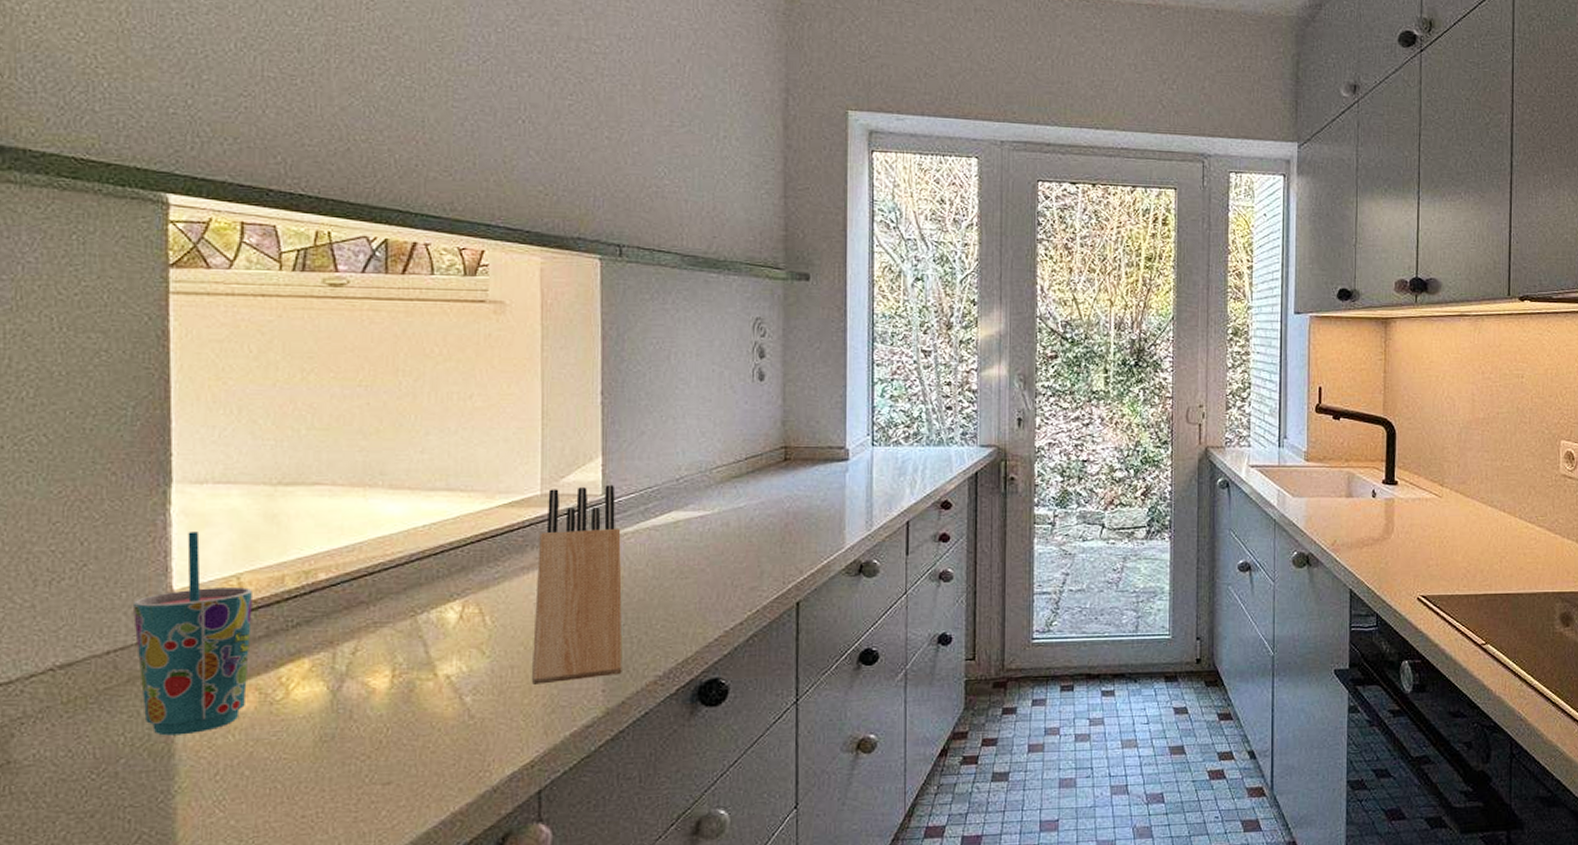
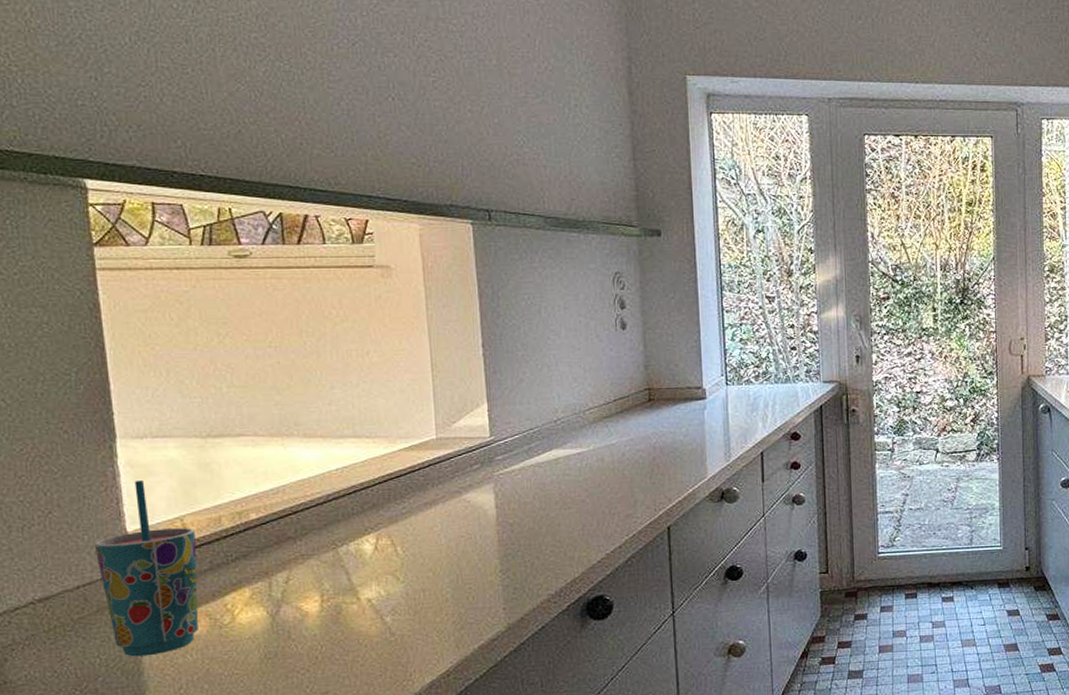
knife block: present [531,485,623,684] -> none [438,427,519,605]

